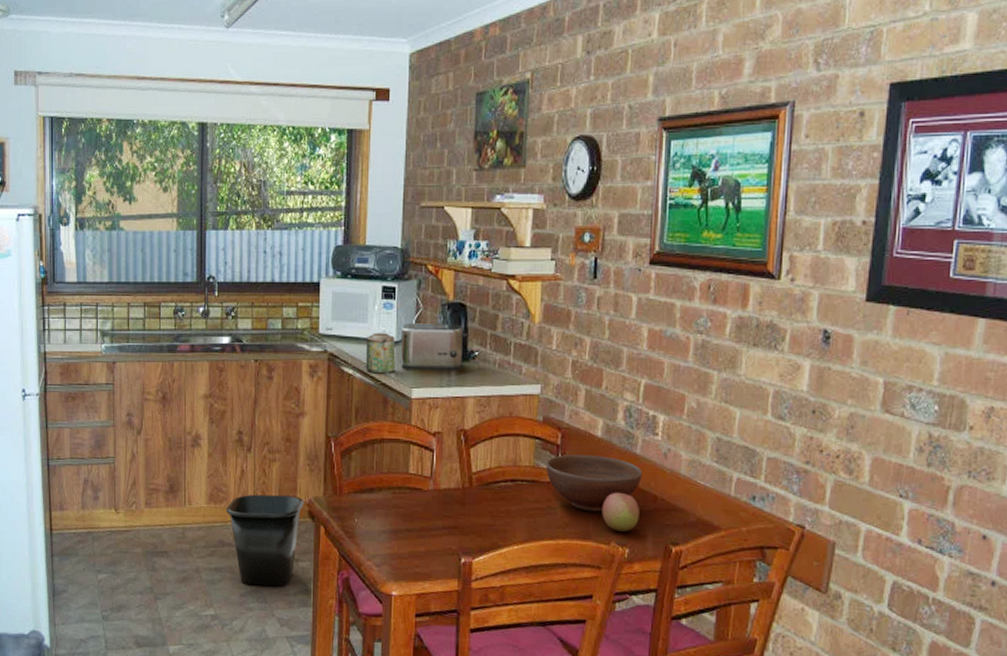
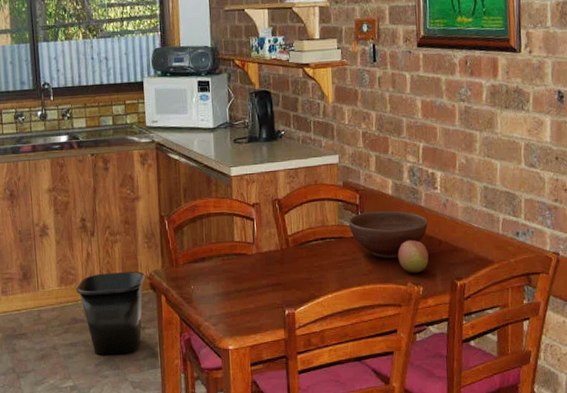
canister: present [365,332,396,374] -> none [187,121,215,158]
toaster: present [400,323,468,371] -> none [216,109,274,152]

